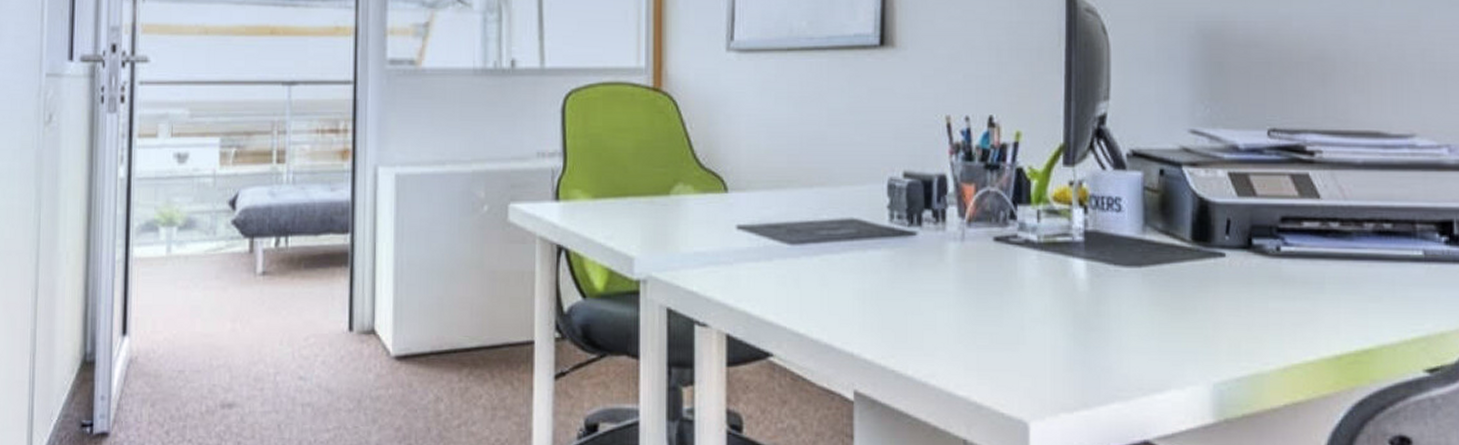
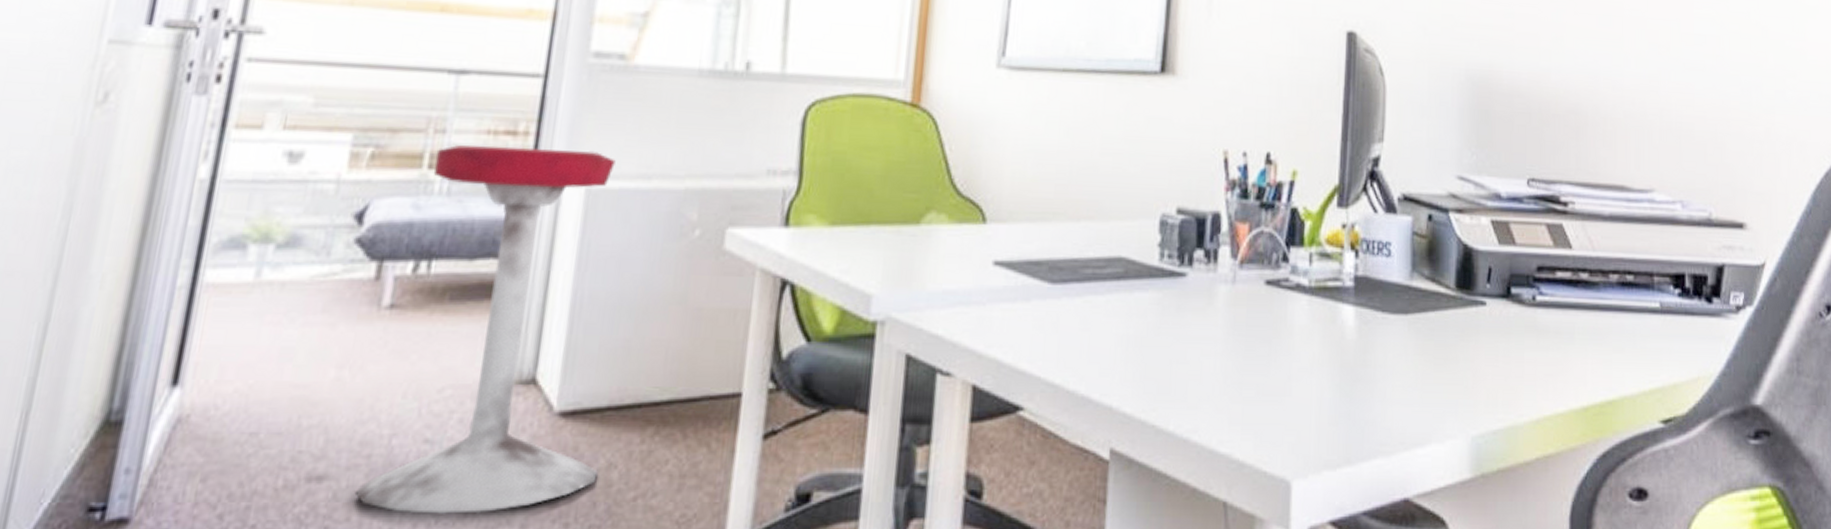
stool: none [255,142,429,435] -> present [354,145,616,514]

